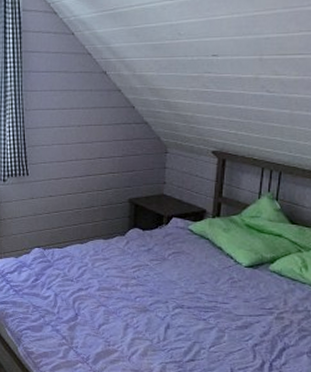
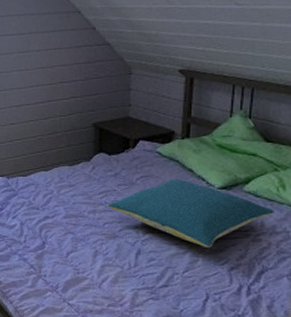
pillow: none [139,256,297,324] -> present [107,179,274,247]

